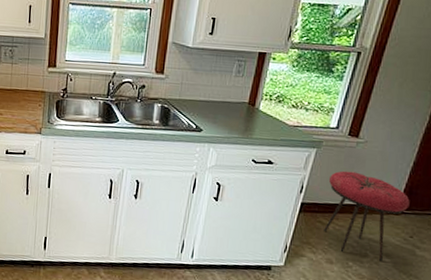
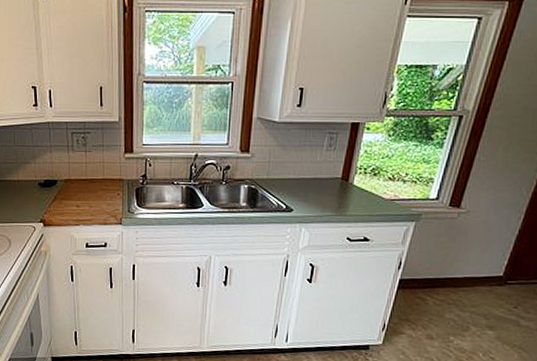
stool: present [324,170,410,261] -> none [424,243,515,334]

